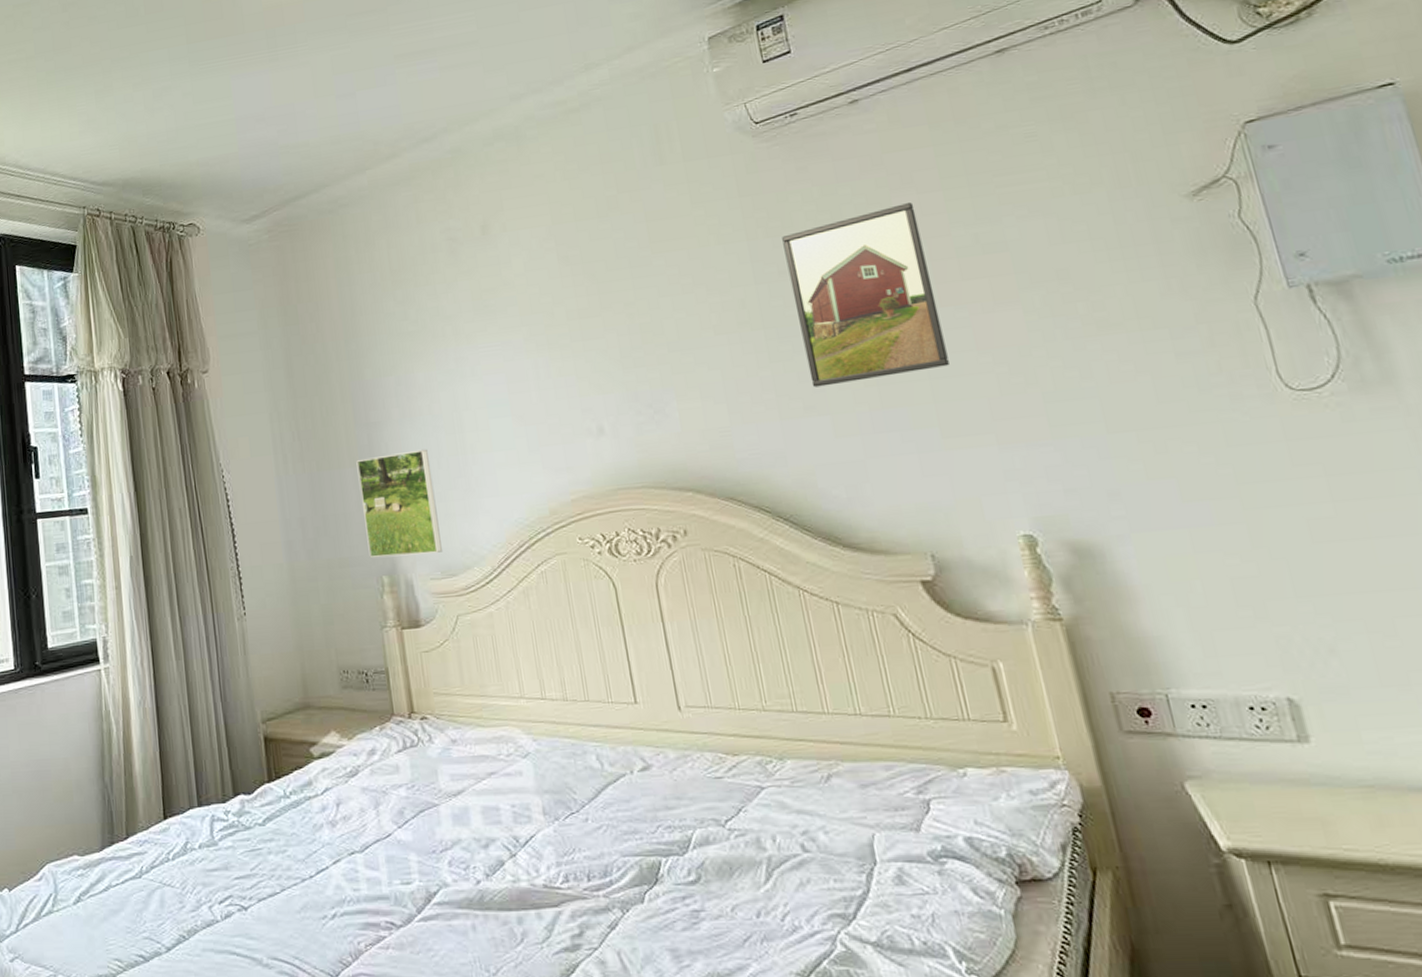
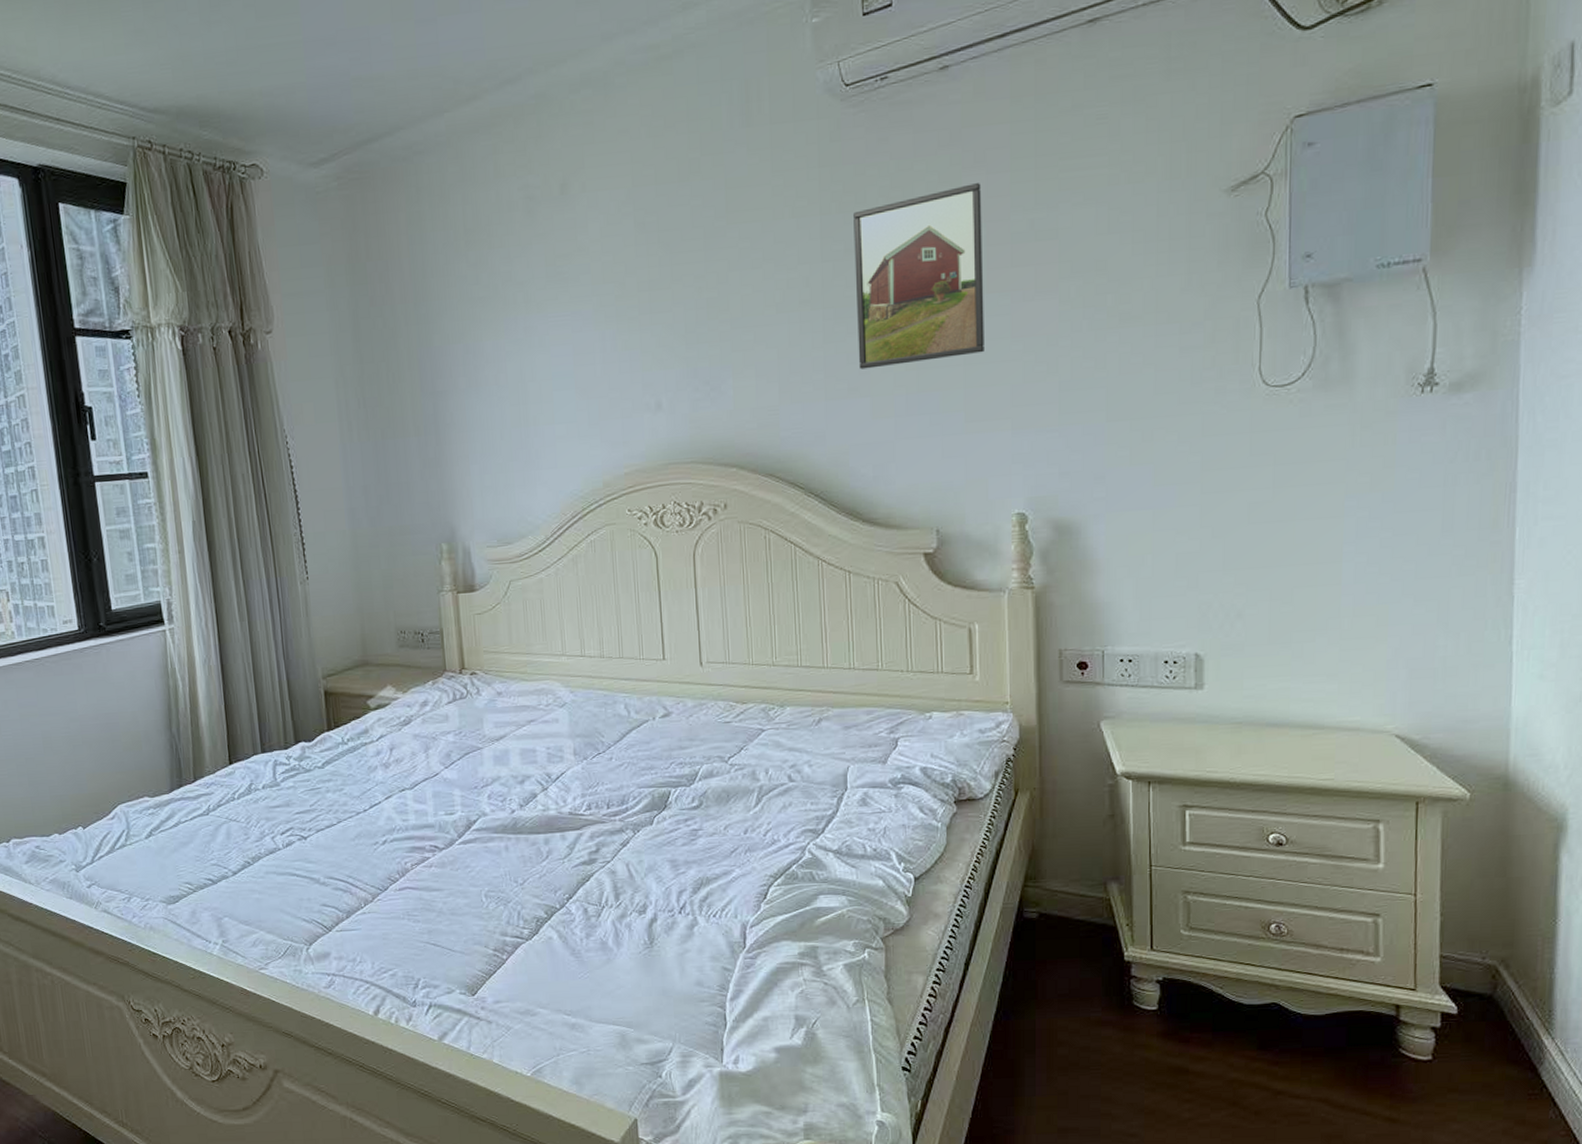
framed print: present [356,449,442,558] -> none [421,419,500,526]

